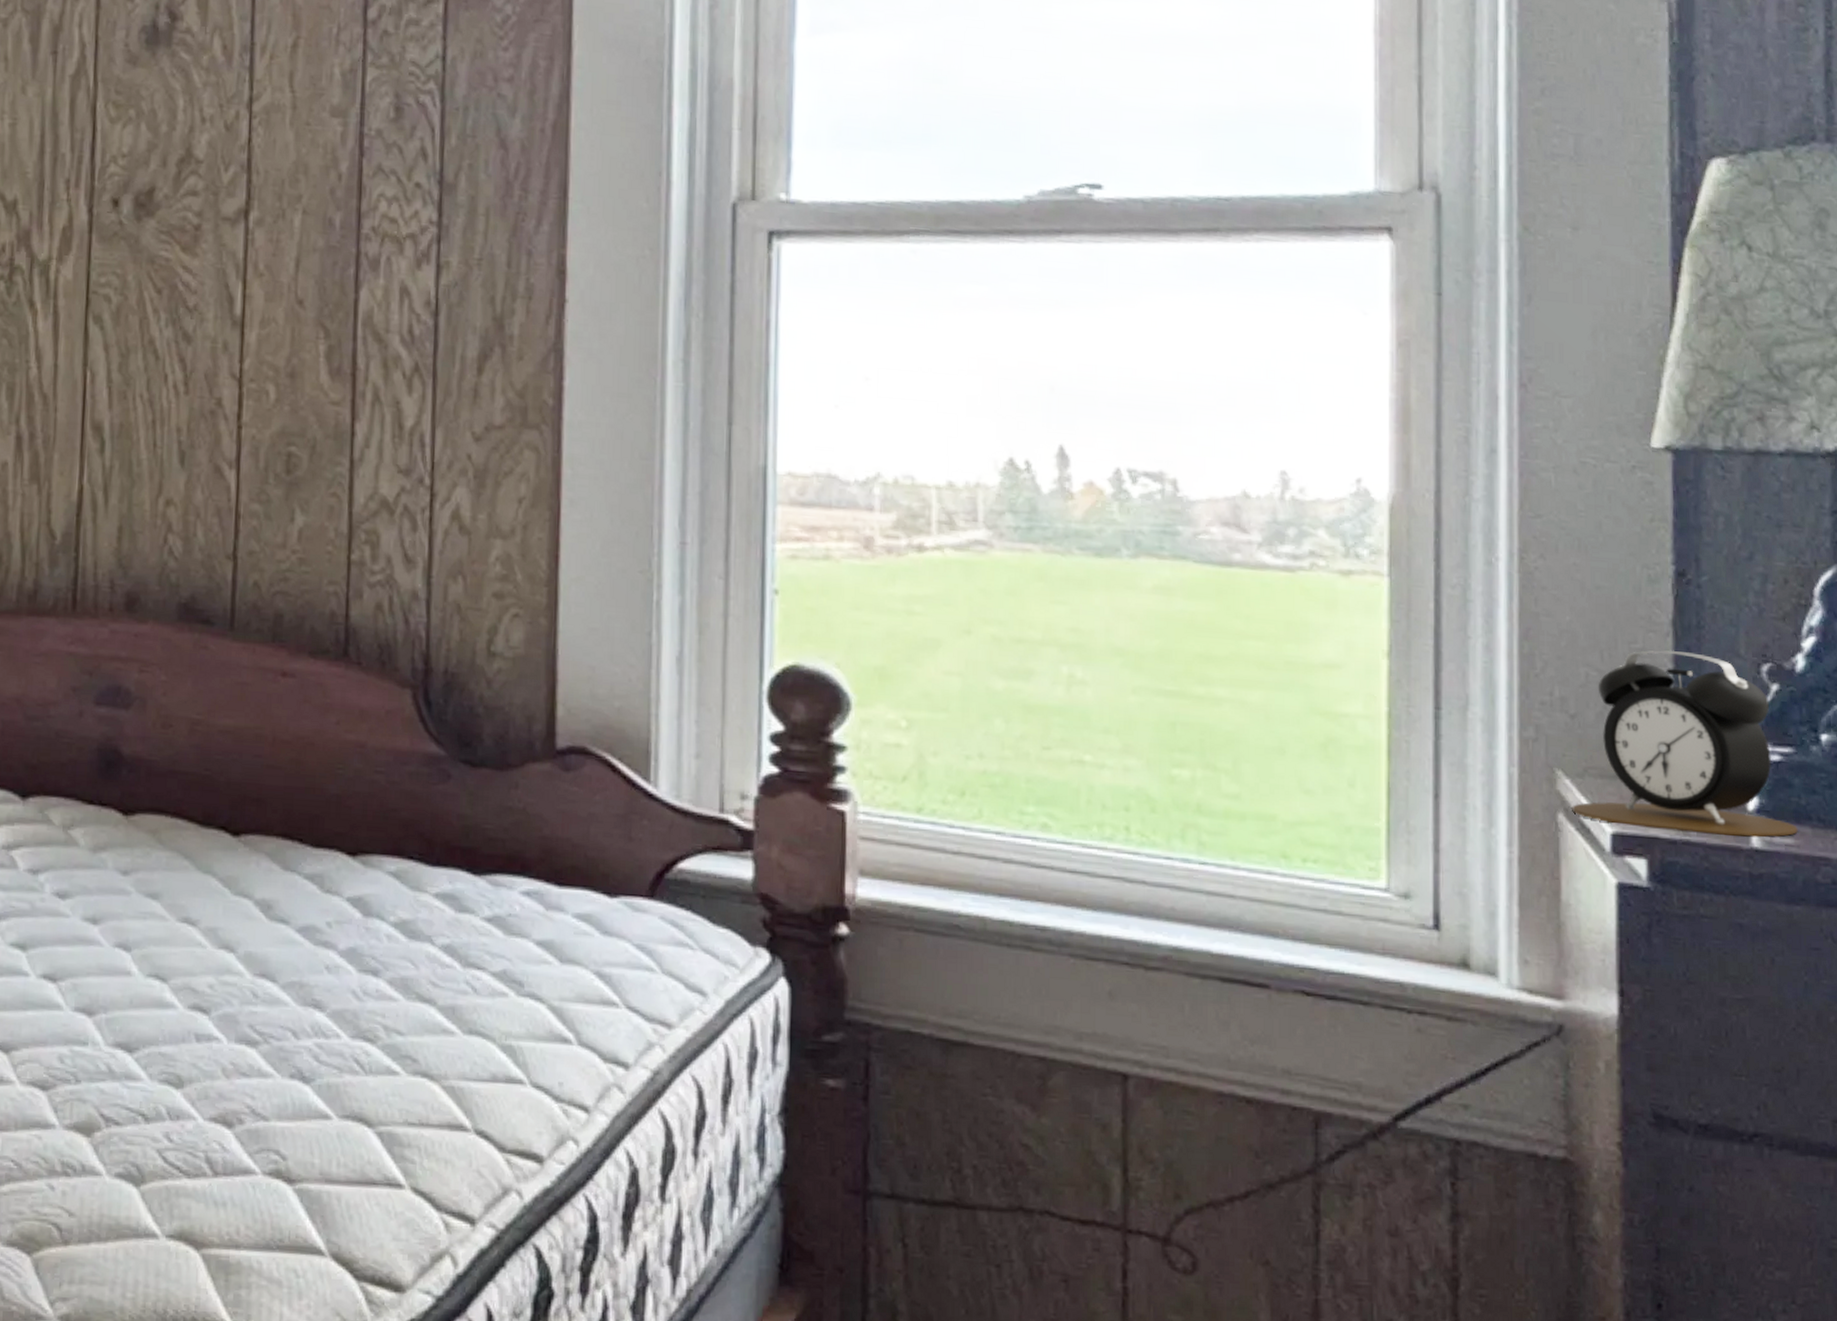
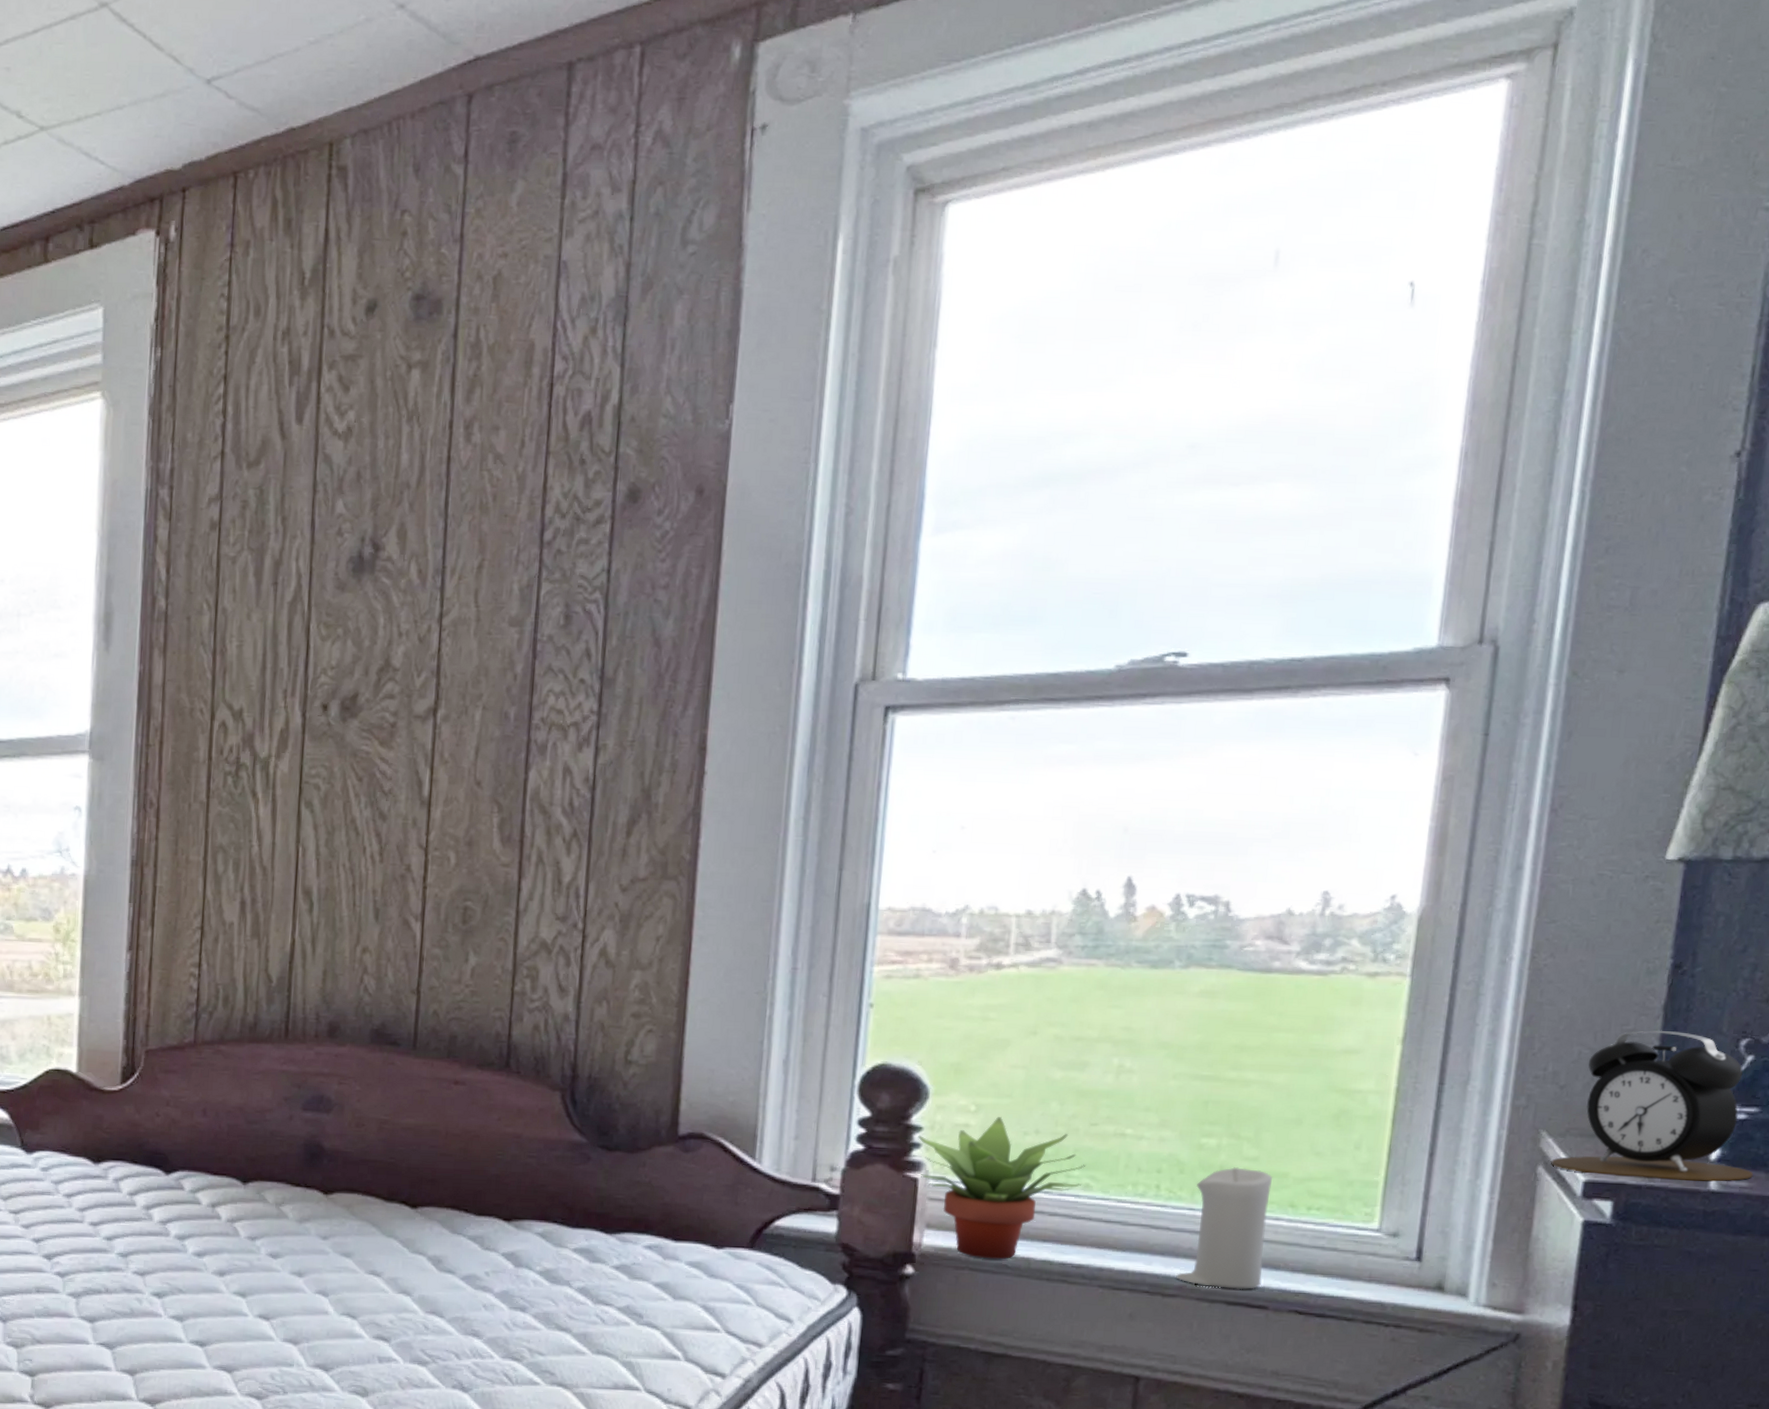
succulent plant: none [841,736,1042,918] -> present [917,1117,1086,1260]
candle: none [1159,806,1260,963] -> present [1176,1167,1272,1290]

